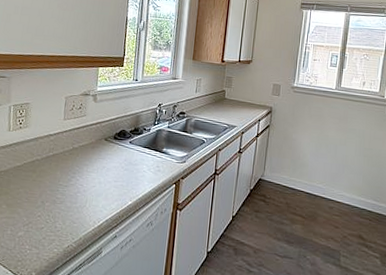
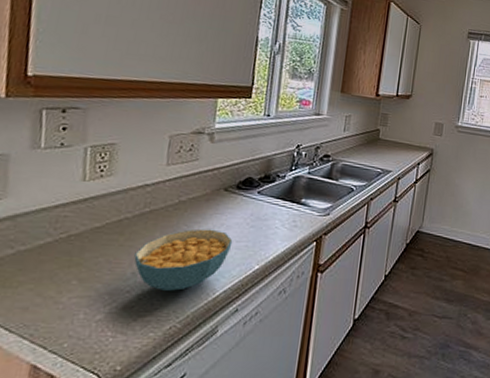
cereal bowl: none [43,170,112,218] -> present [134,229,233,291]

